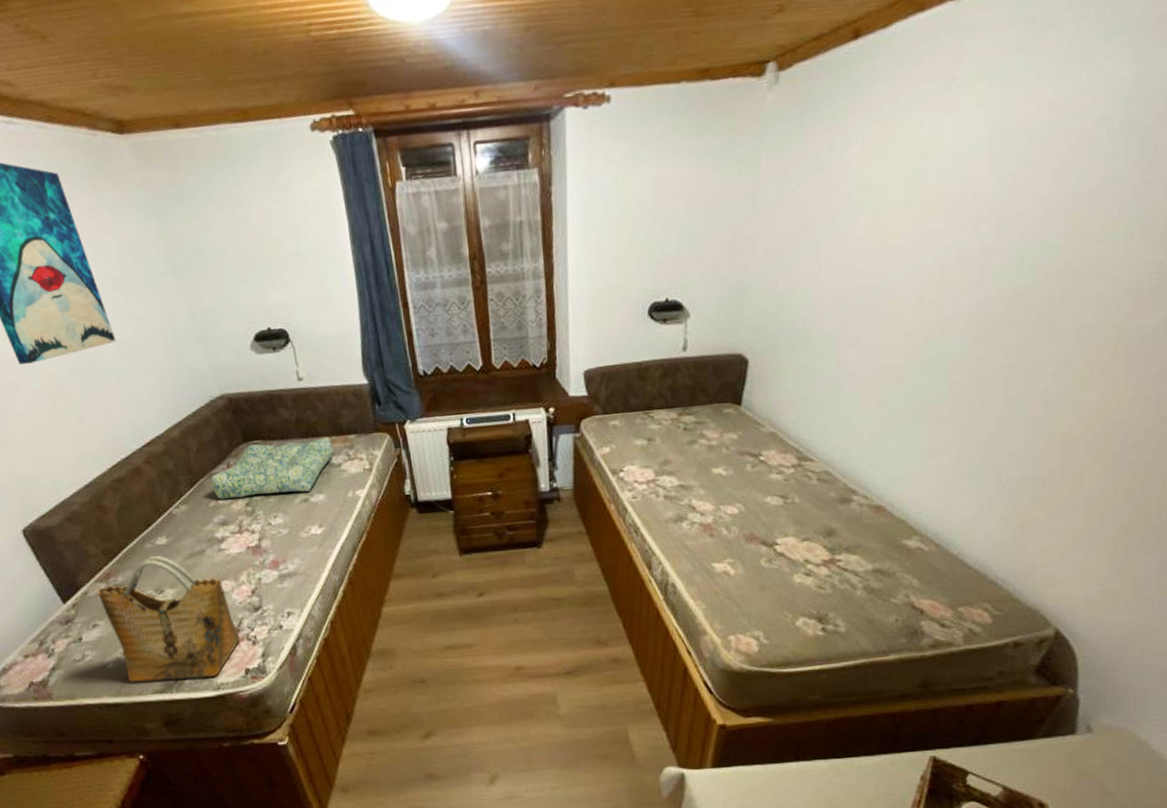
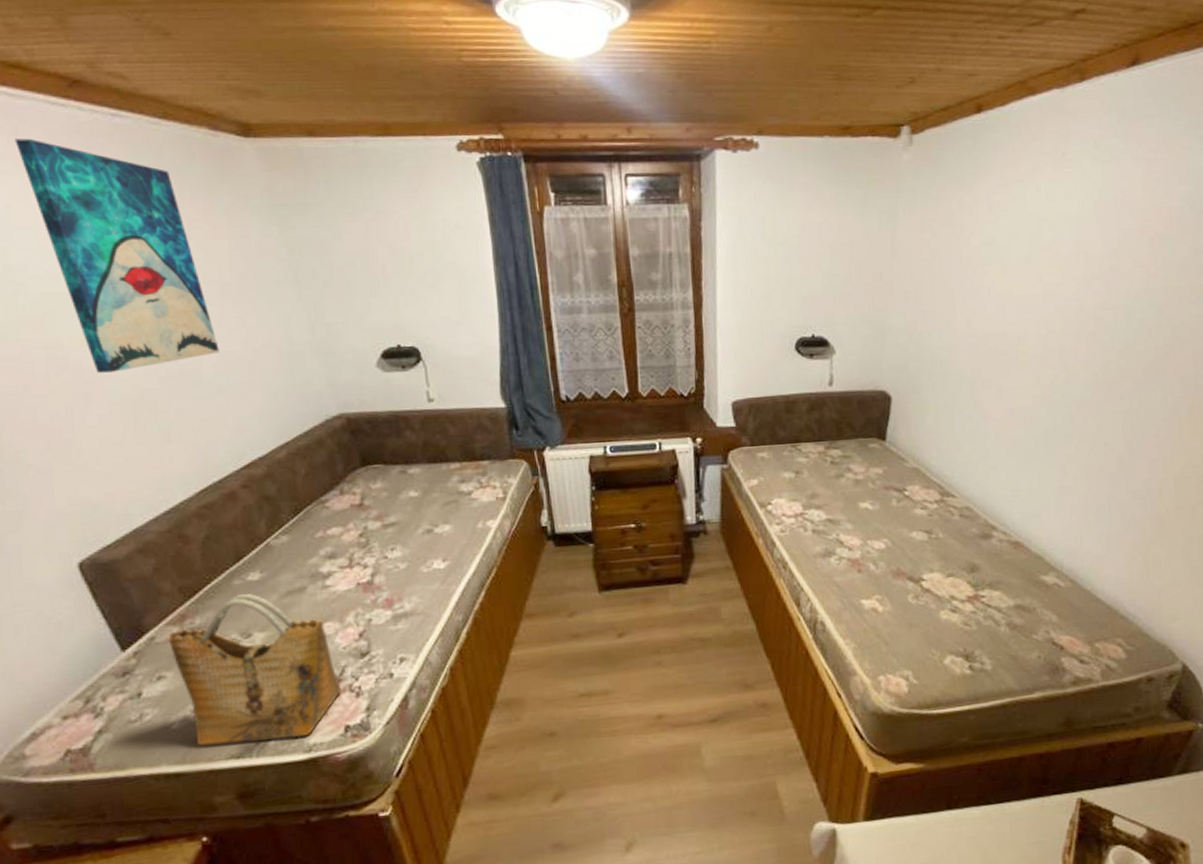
seat cushion: present [210,436,334,499] -> none [319,462,464,529]

